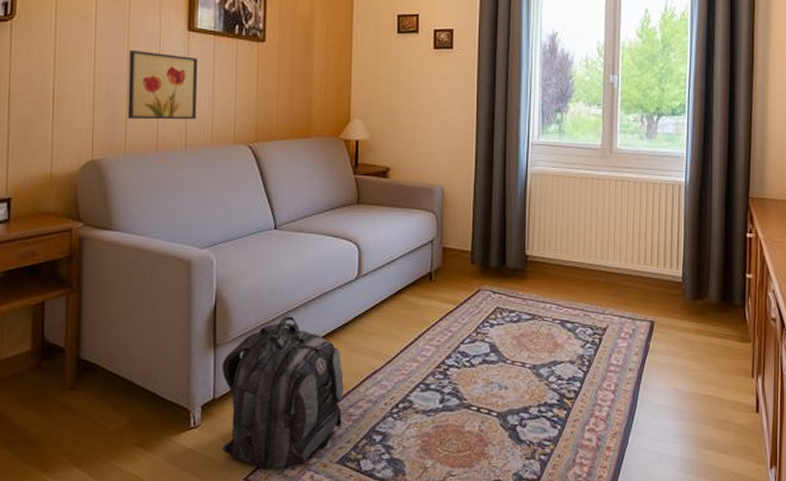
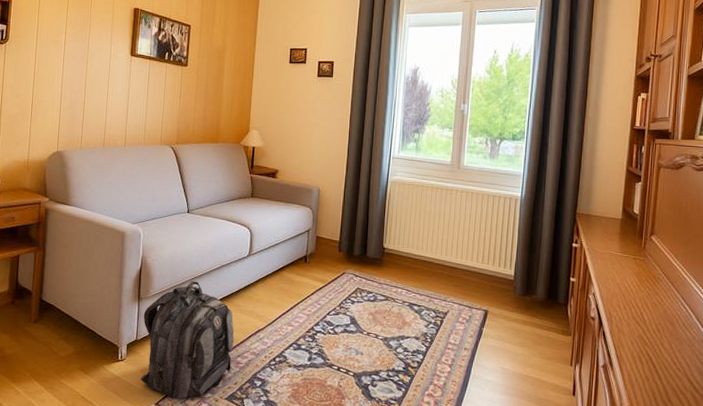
wall art: present [127,49,198,120] -> none [84,68,137,124]

